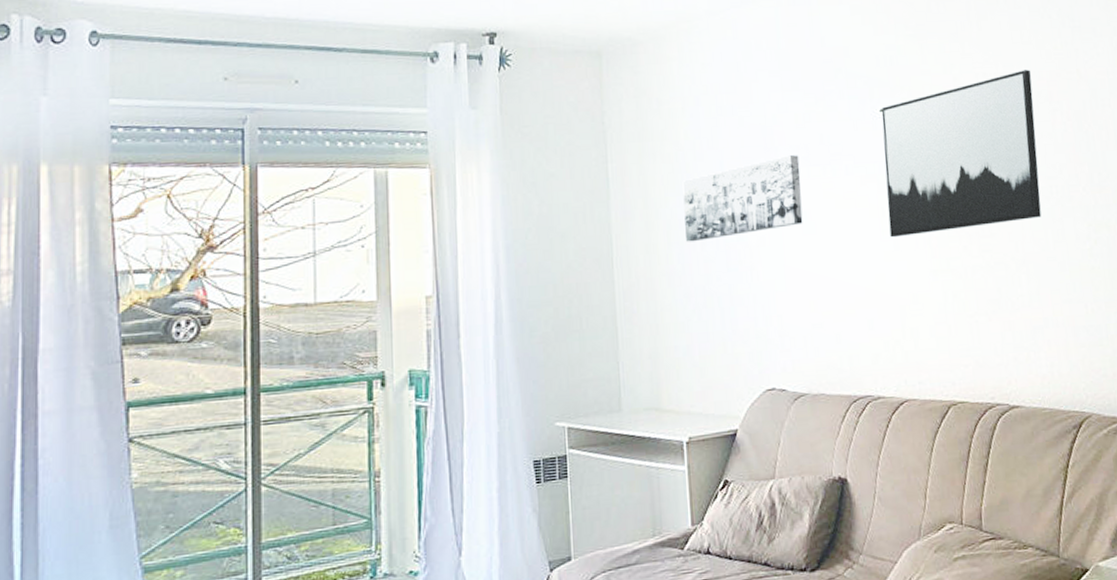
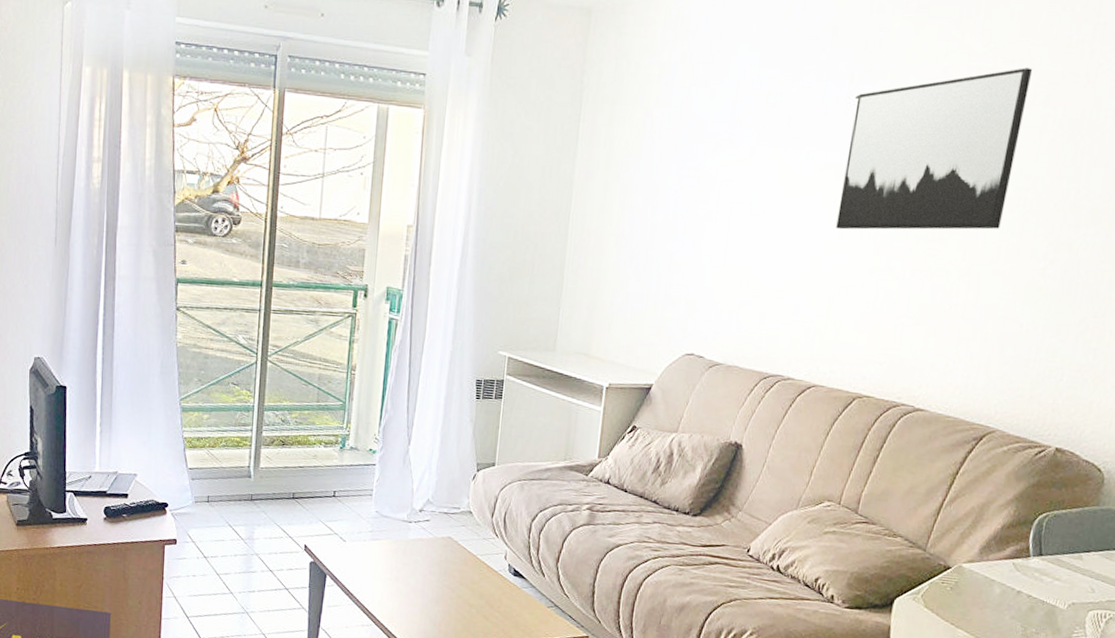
wall art: present [682,155,803,242] -> none [639,134,763,208]

